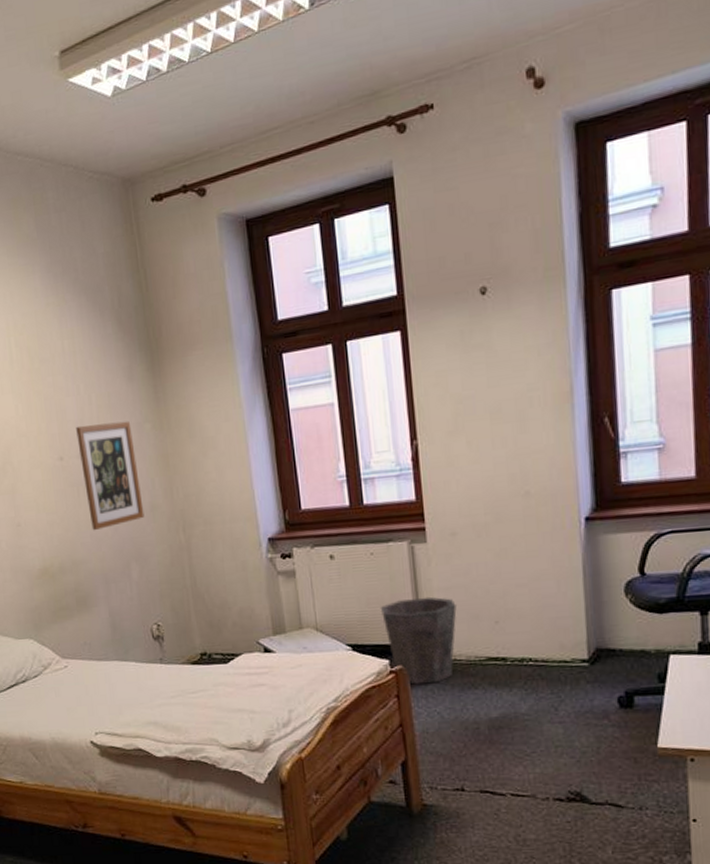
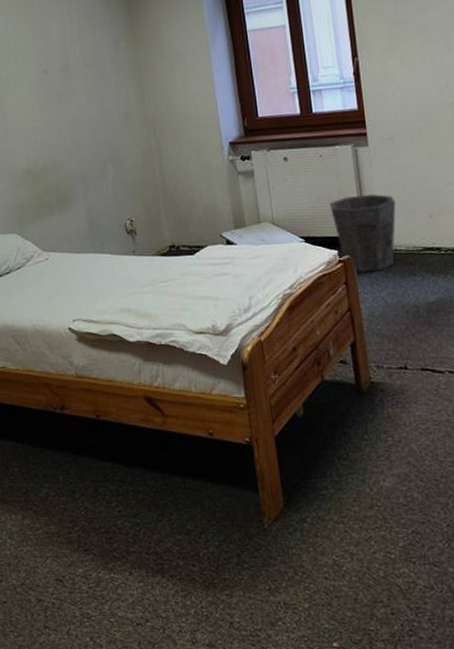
wall art: present [76,420,145,531] -> none [59,39,120,136]

